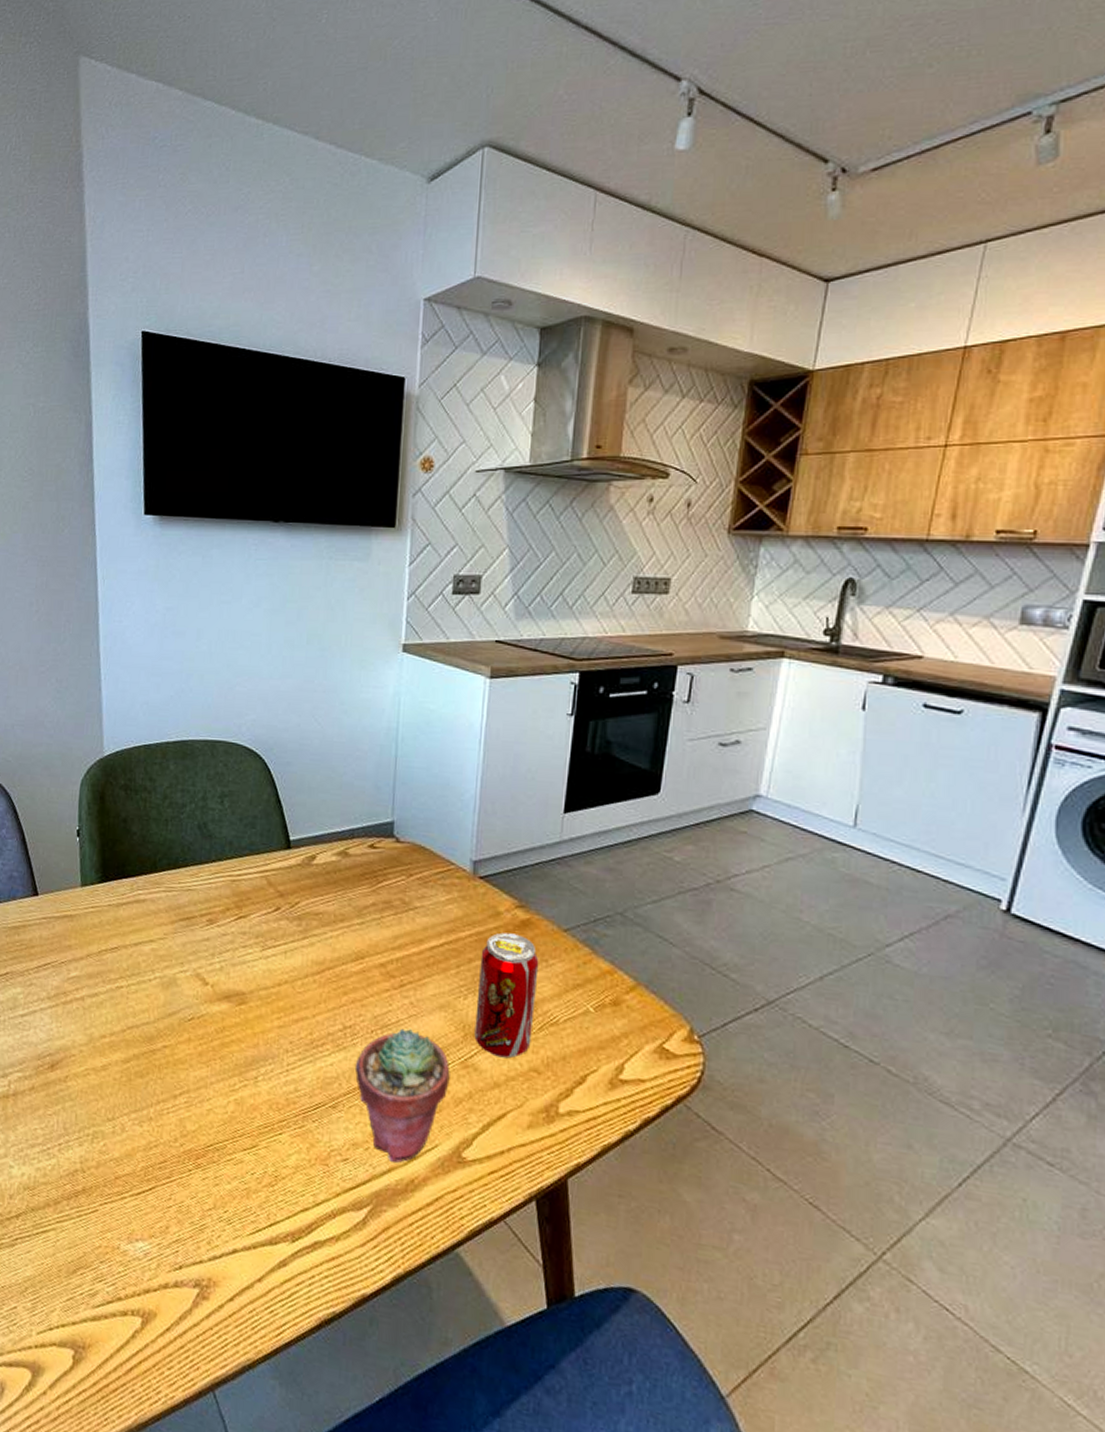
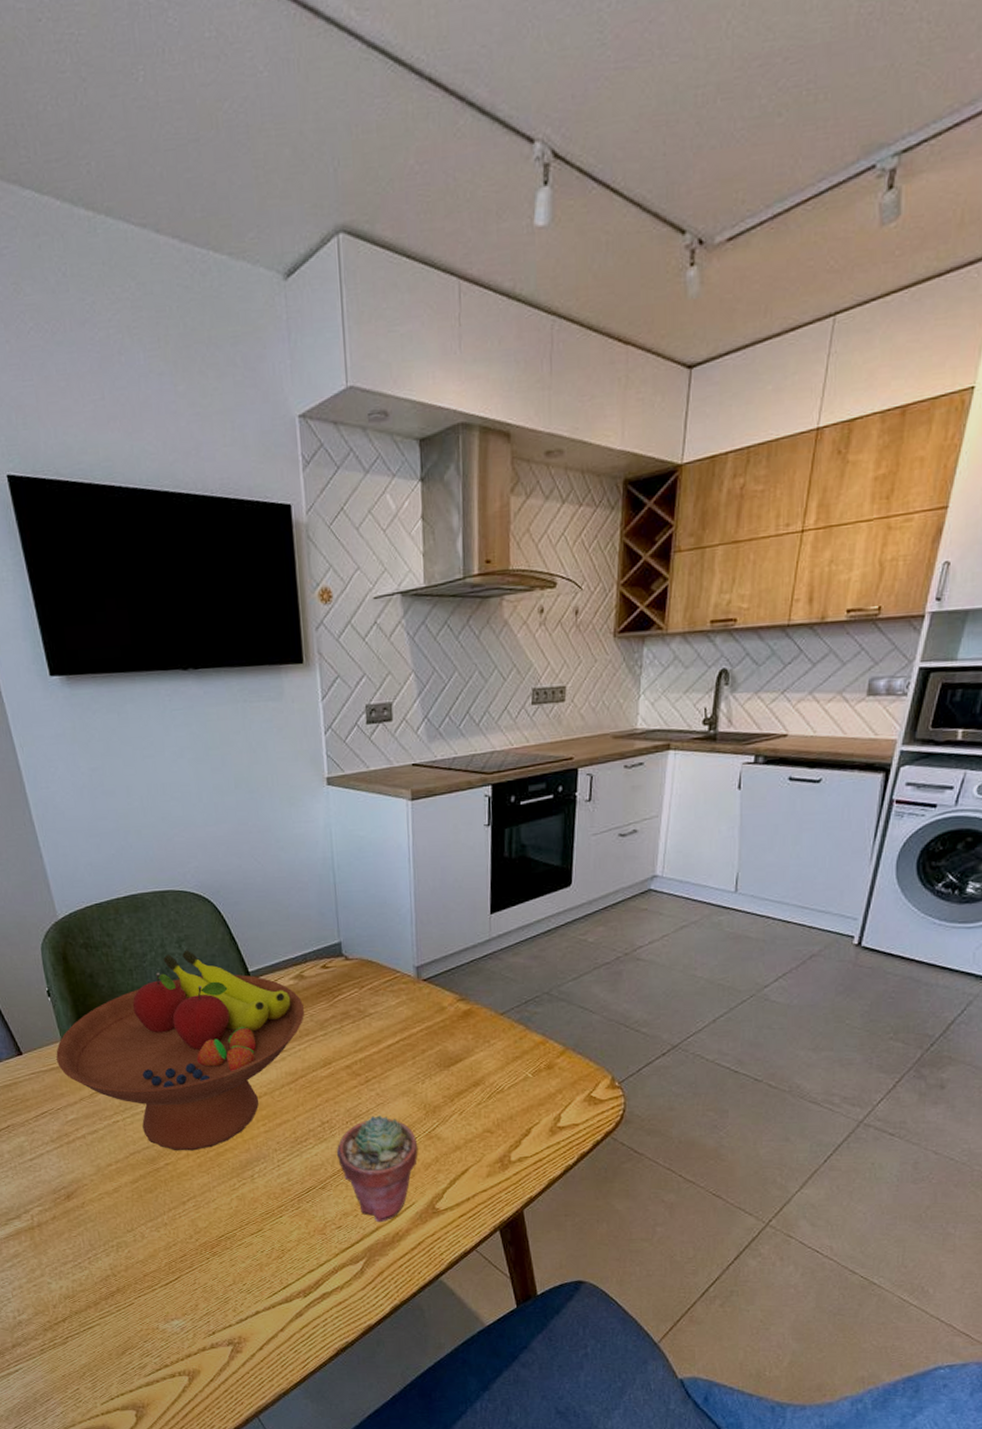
fruit bowl: none [71,806,343,1036] -> present [56,949,304,1151]
beverage can: present [474,932,539,1059] -> none [432,1023,483,1126]

